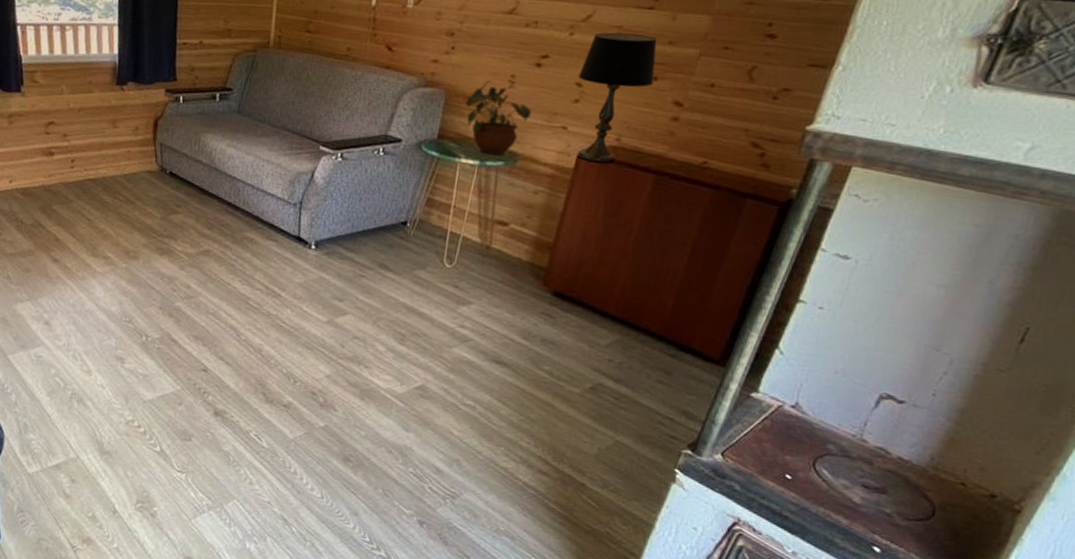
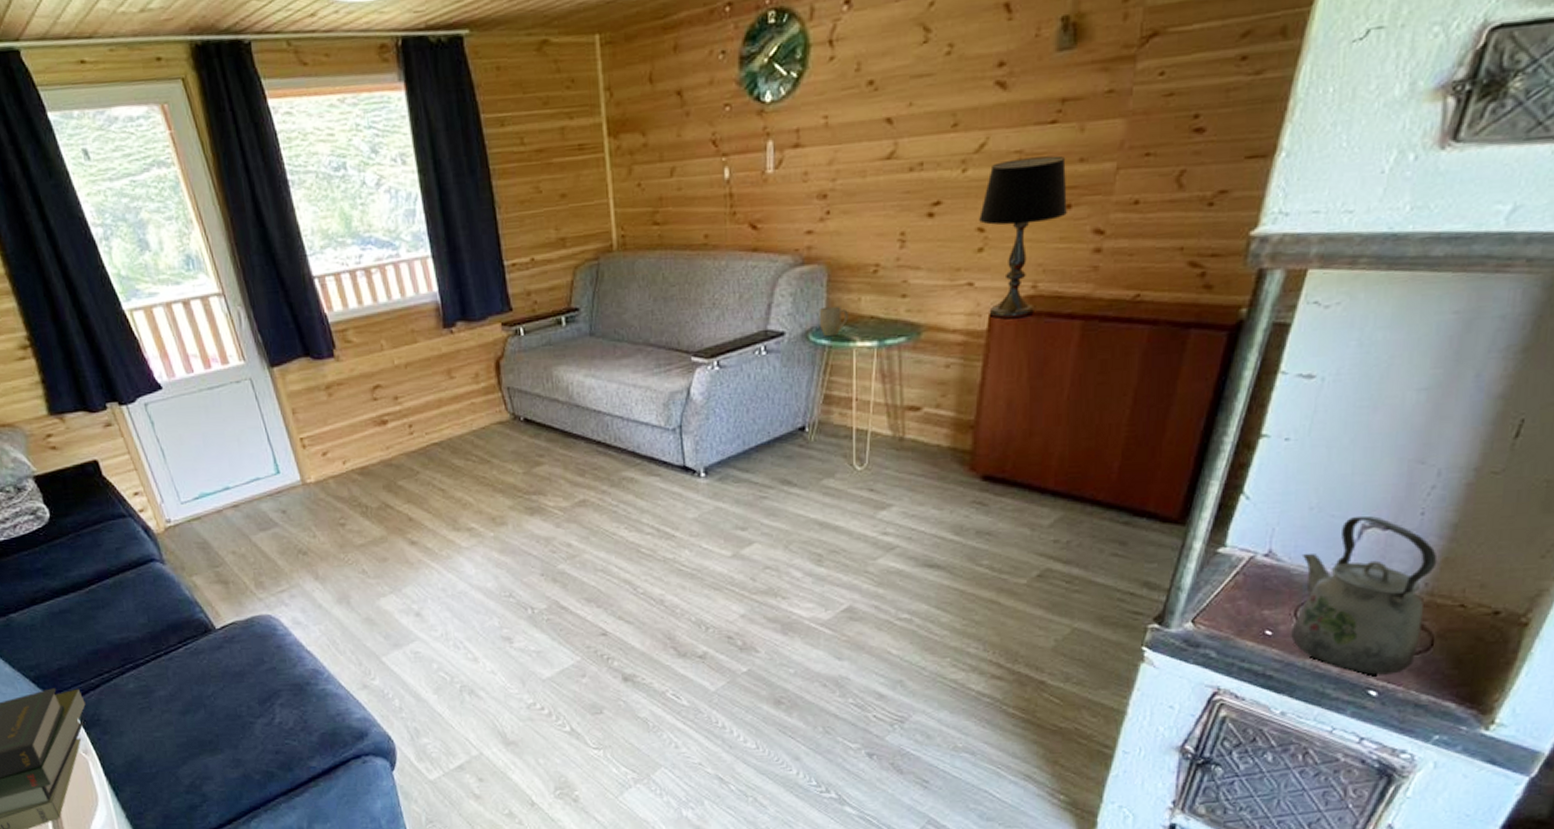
mug: none [432,124,458,151] -> present [818,305,848,337]
potted plant: present [462,80,532,155] -> none [847,242,930,332]
kettle: none [808,386,944,535] -> present [1291,515,1438,675]

